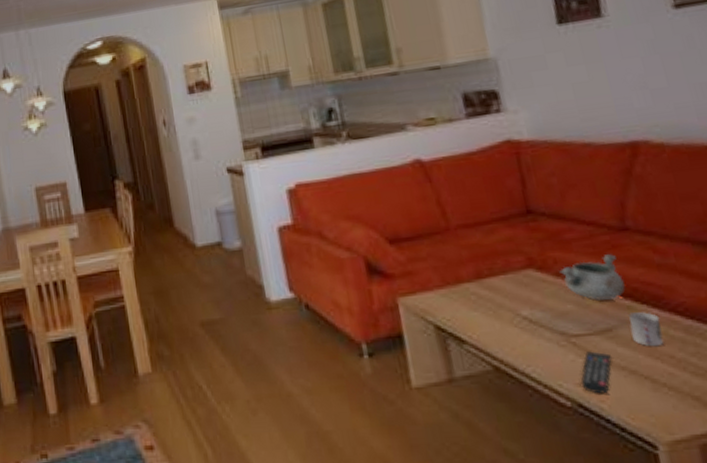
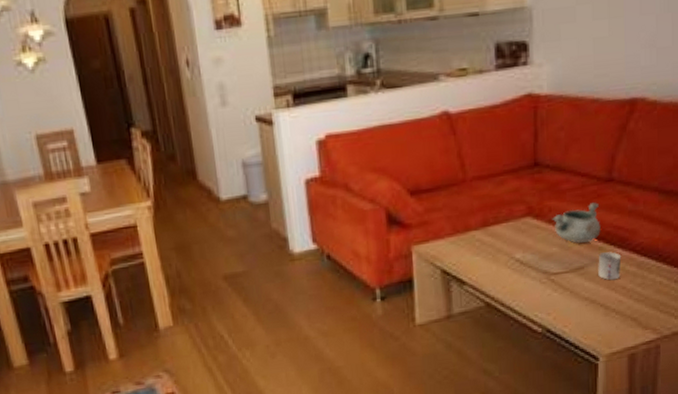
remote control: present [580,351,612,394] -> none [552,286,579,321]

